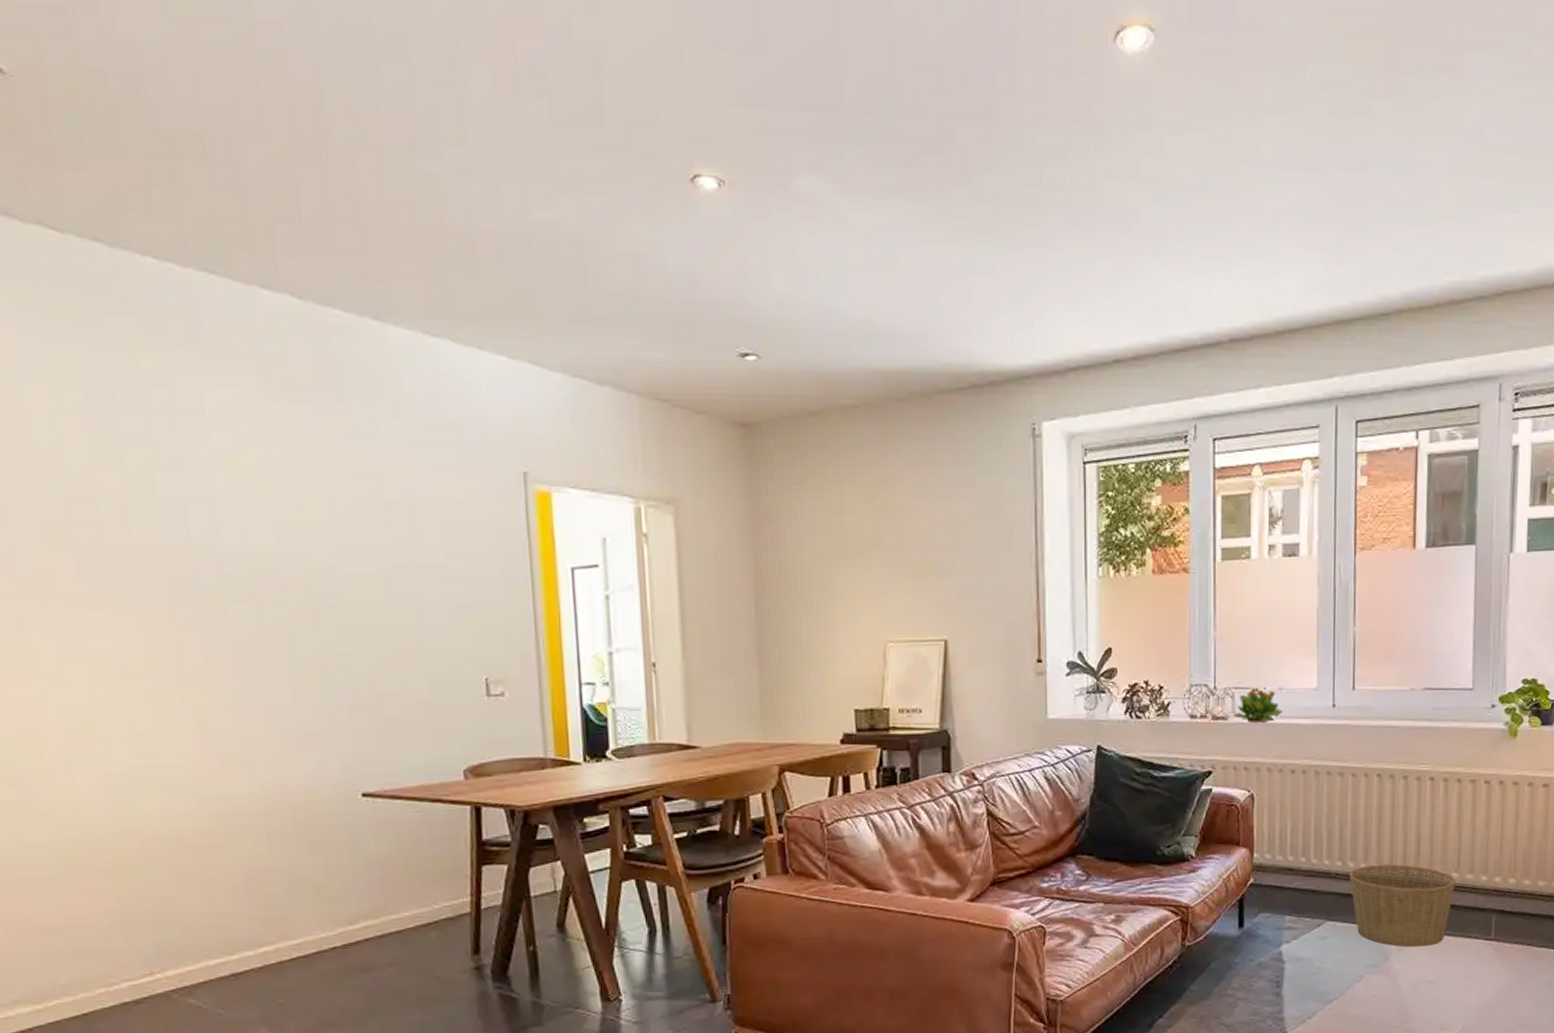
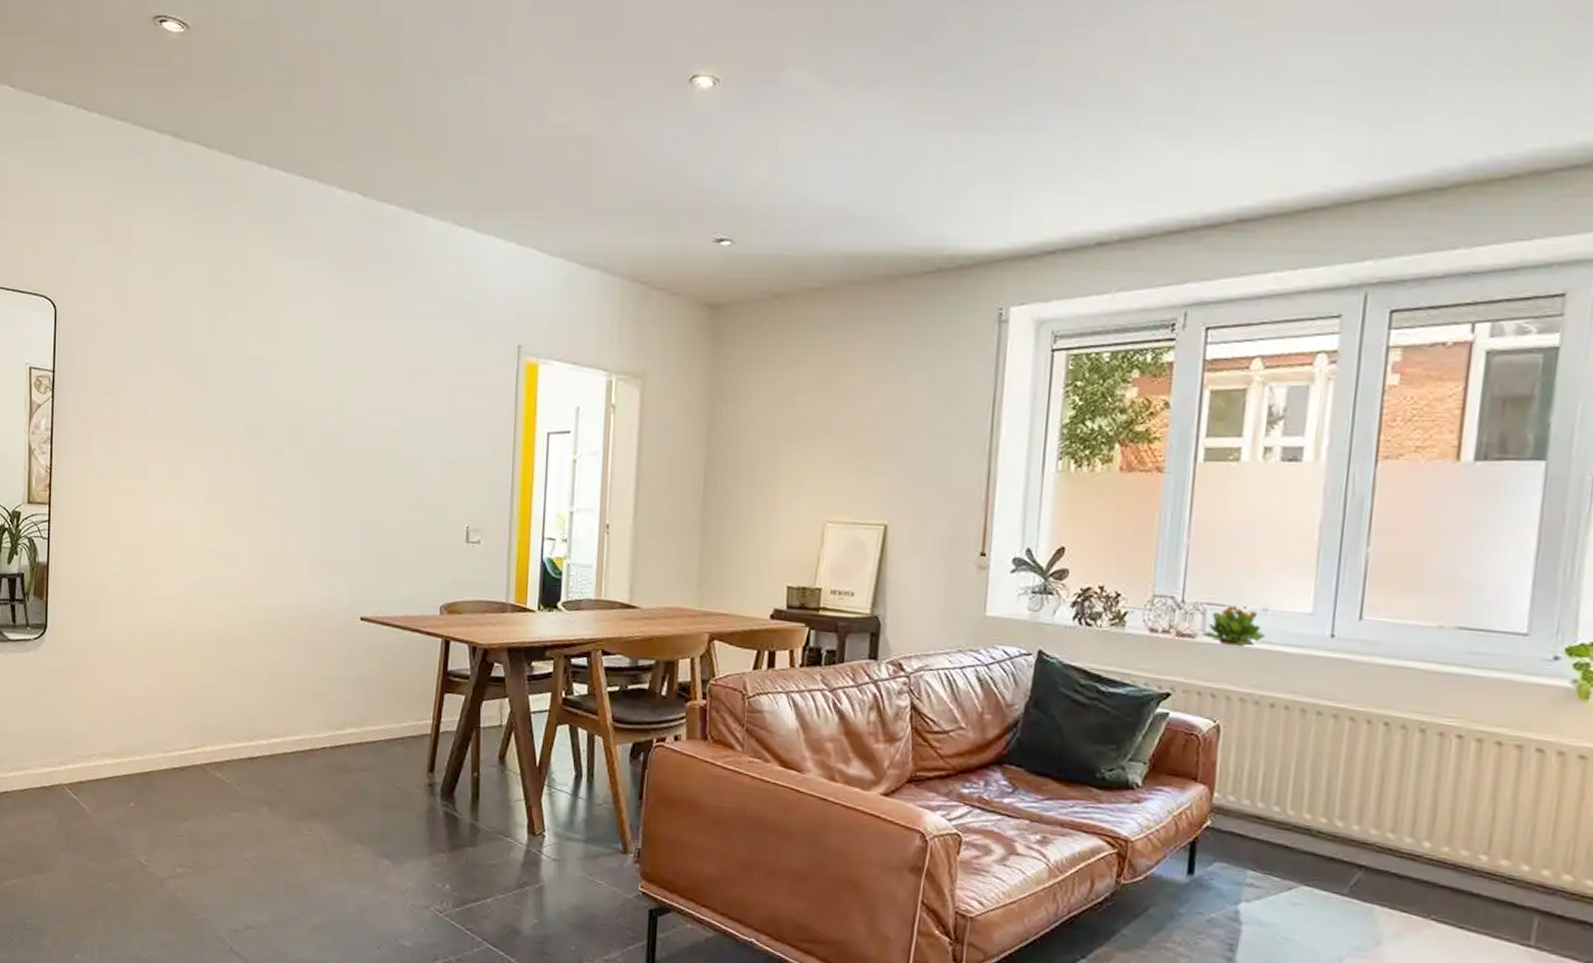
basket: present [1349,864,1455,947] -> none [1335,827,1484,939]

